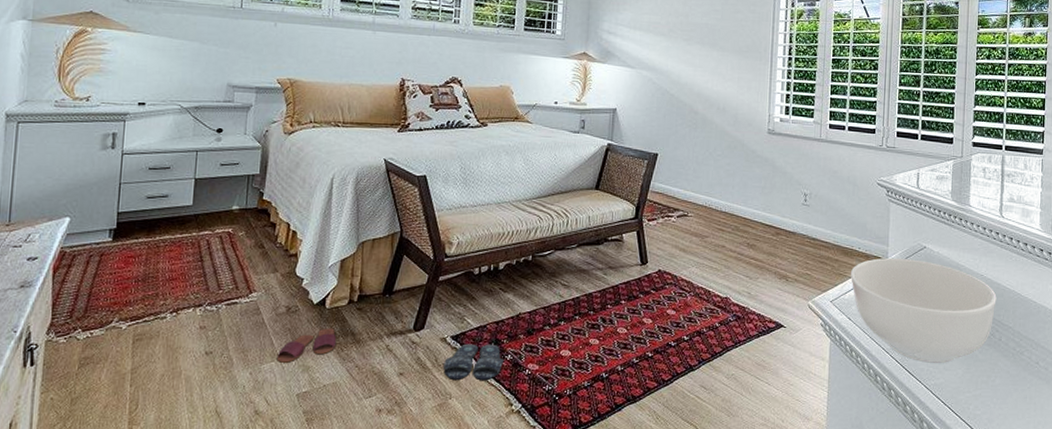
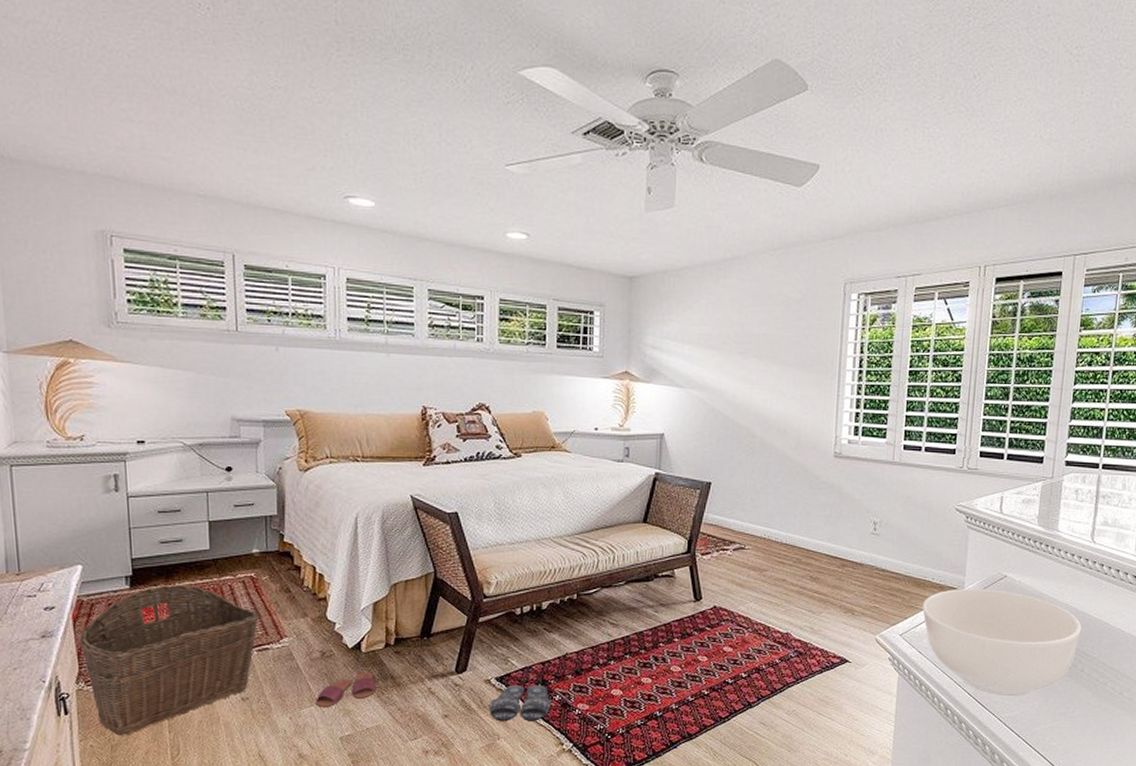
wicker basket: none [56,238,231,389] -> present [79,584,259,736]

